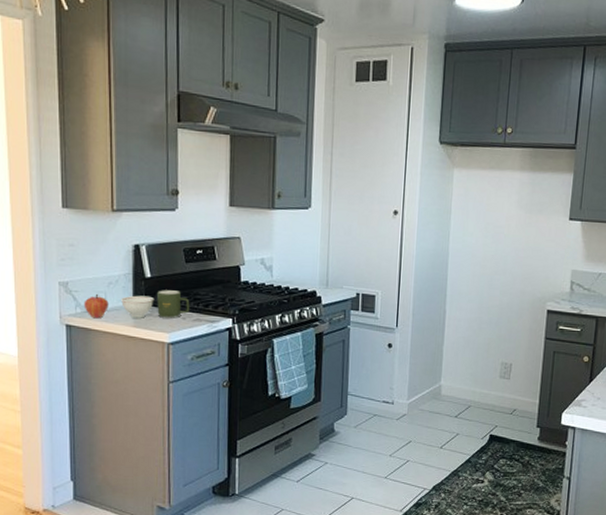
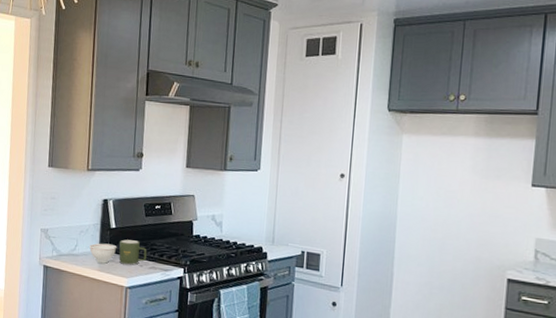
fruit: present [84,293,109,319] -> none [59,240,79,262]

